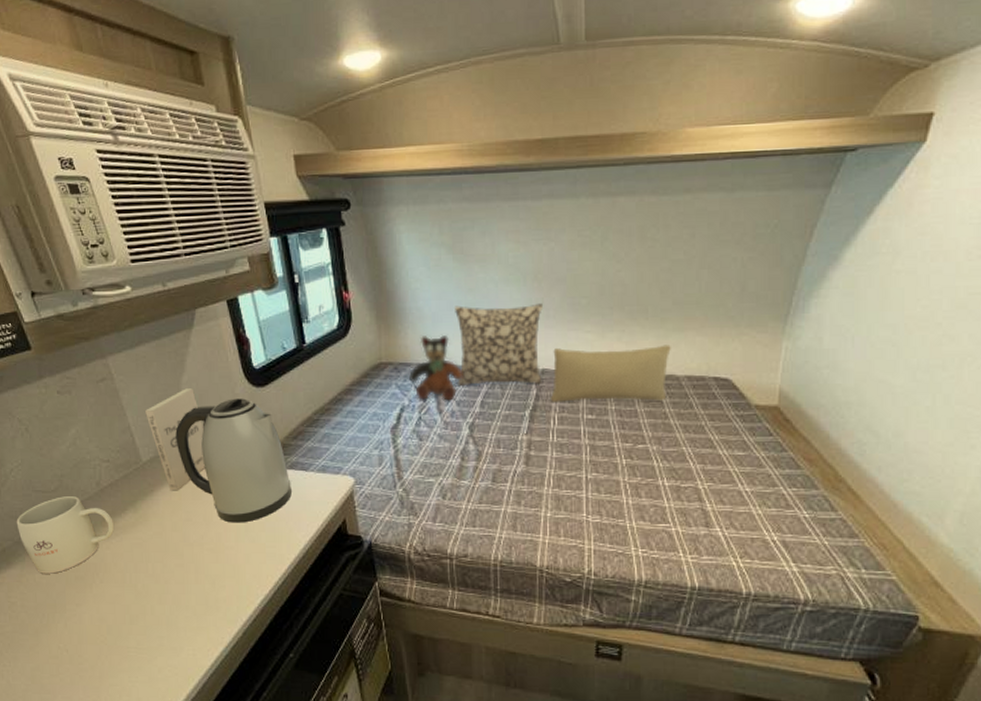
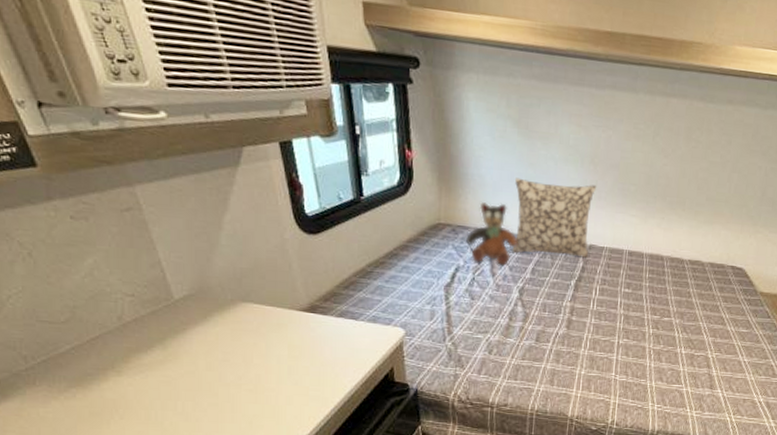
mug: present [16,495,115,574] -> none [15,328,139,409]
book: present [144,388,205,491] -> none [178,228,247,331]
kettle: present [174,398,292,523] -> none [213,243,340,366]
pillow: present [551,345,671,402] -> none [595,227,701,282]

